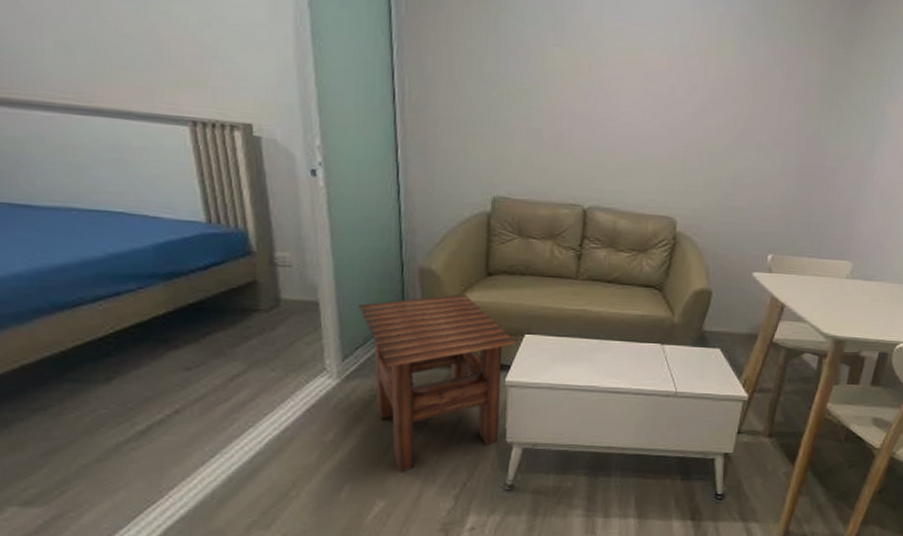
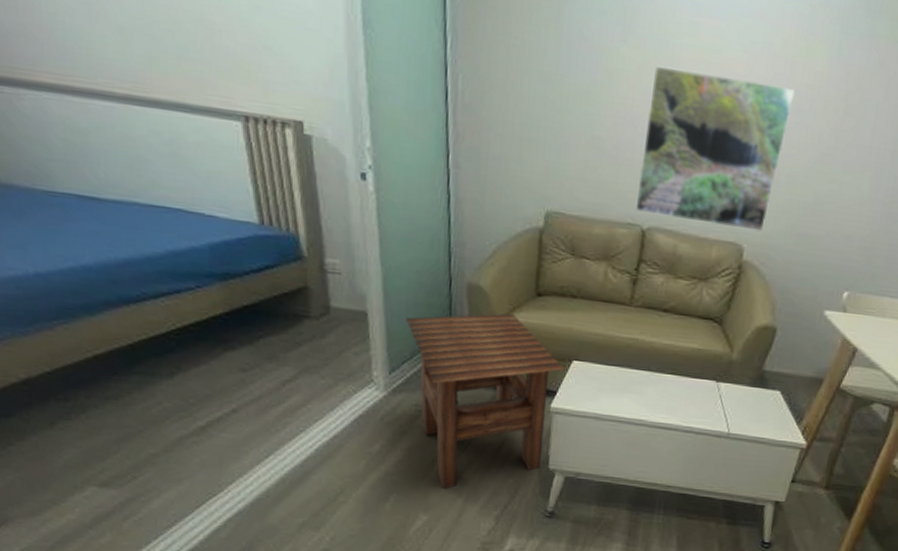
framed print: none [576,65,710,207] -> present [635,65,795,233]

